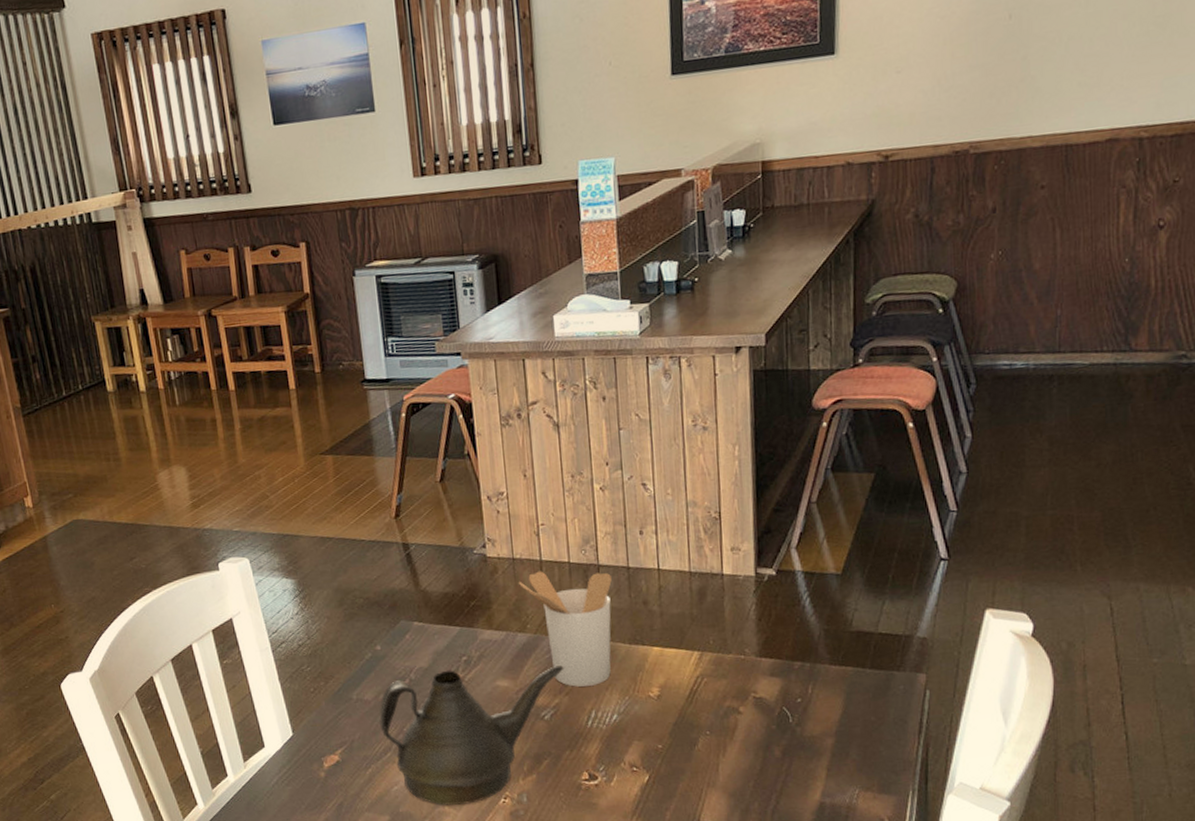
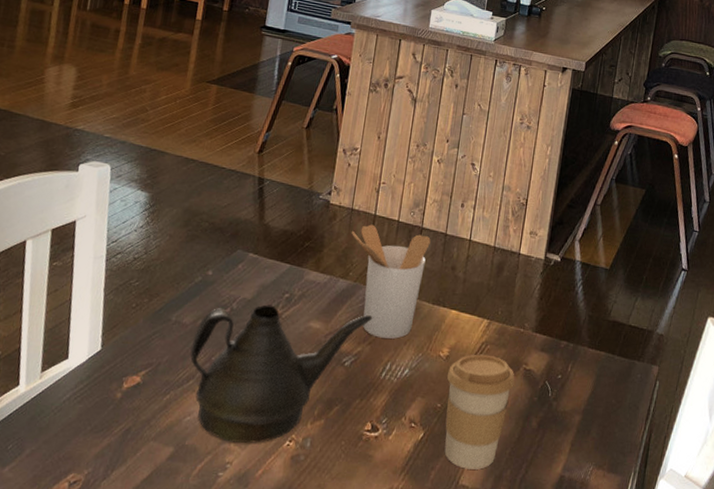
coffee cup: none [662,688,745,806] -> present [444,354,515,470]

